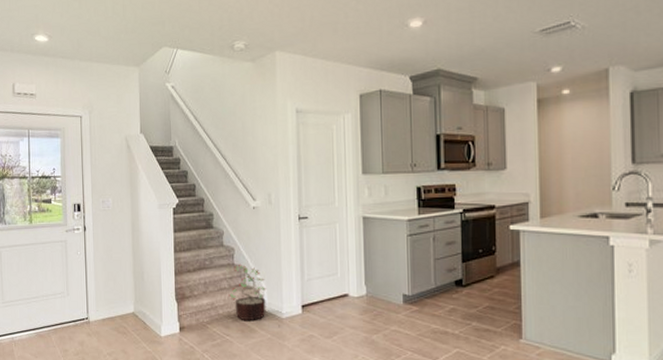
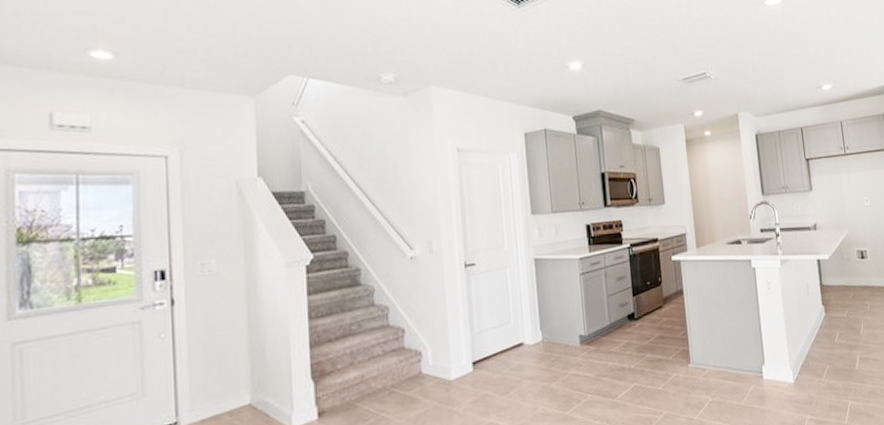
decorative plant: present [228,263,267,320] -> none [383,324,431,391]

